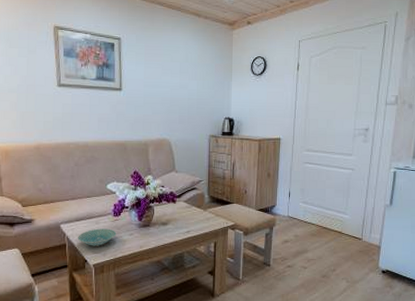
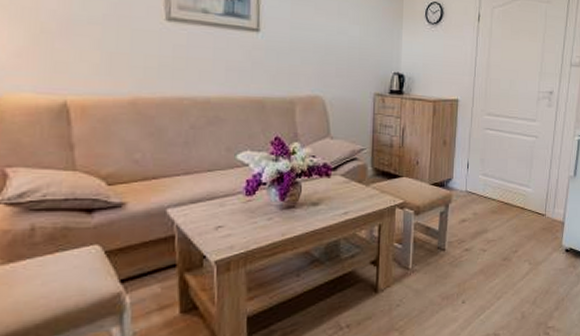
bowl: present [77,228,117,246] -> none [191,212,250,237]

